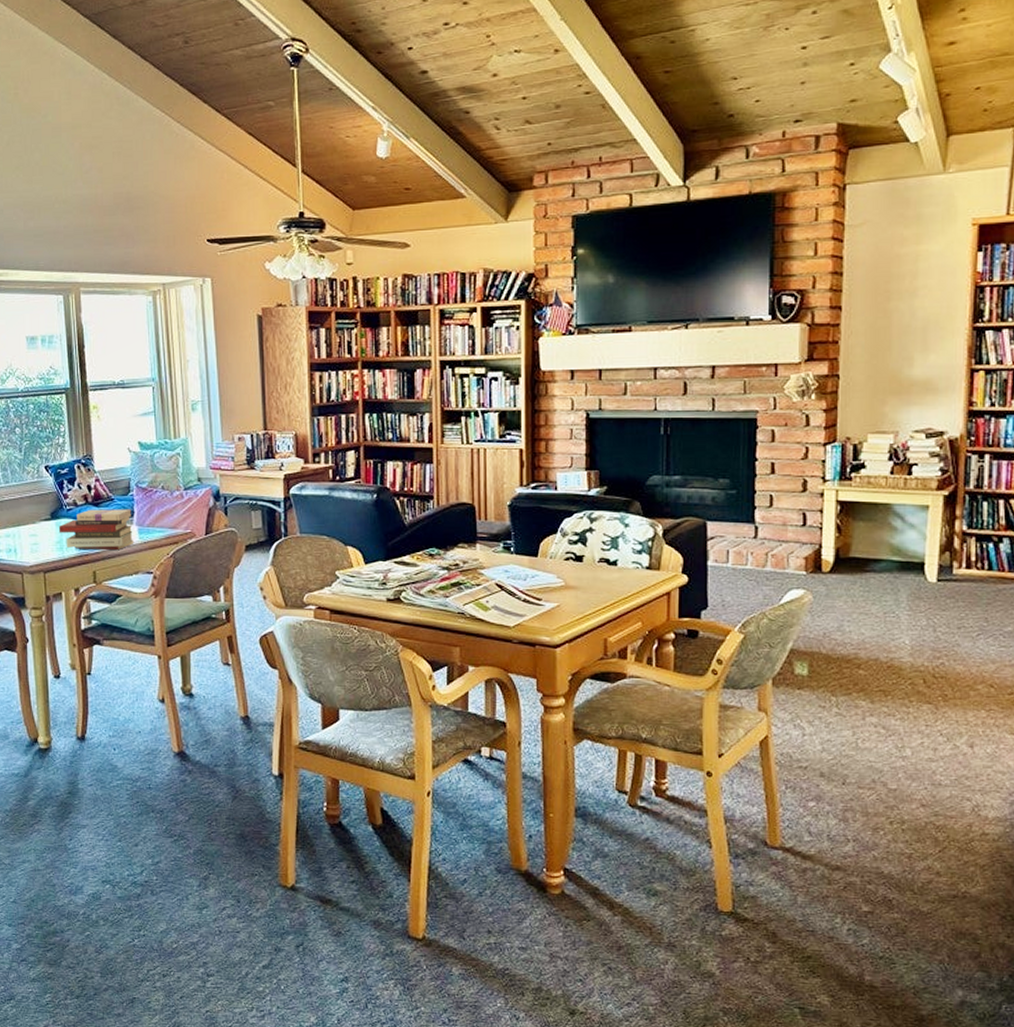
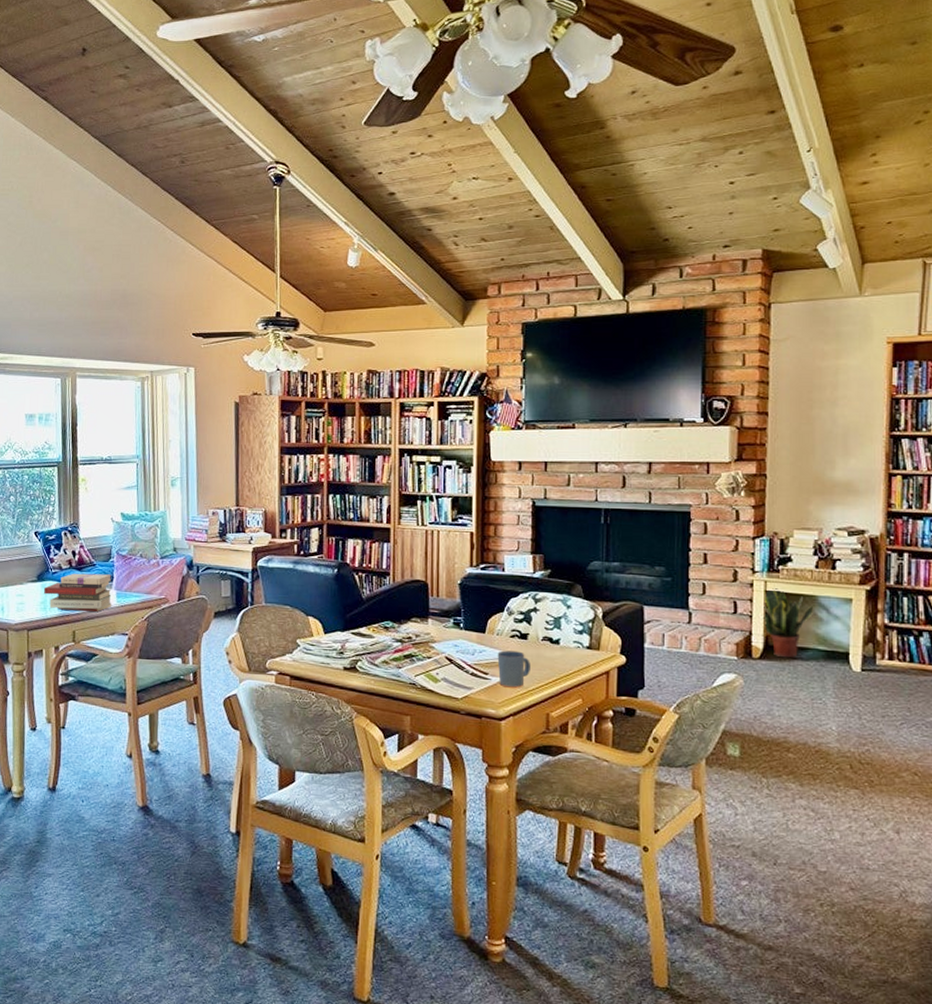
mug: none [551,574,586,613] -> present [497,650,530,688]
potted plant: none [834,497,888,570] -> present [764,588,814,657]

